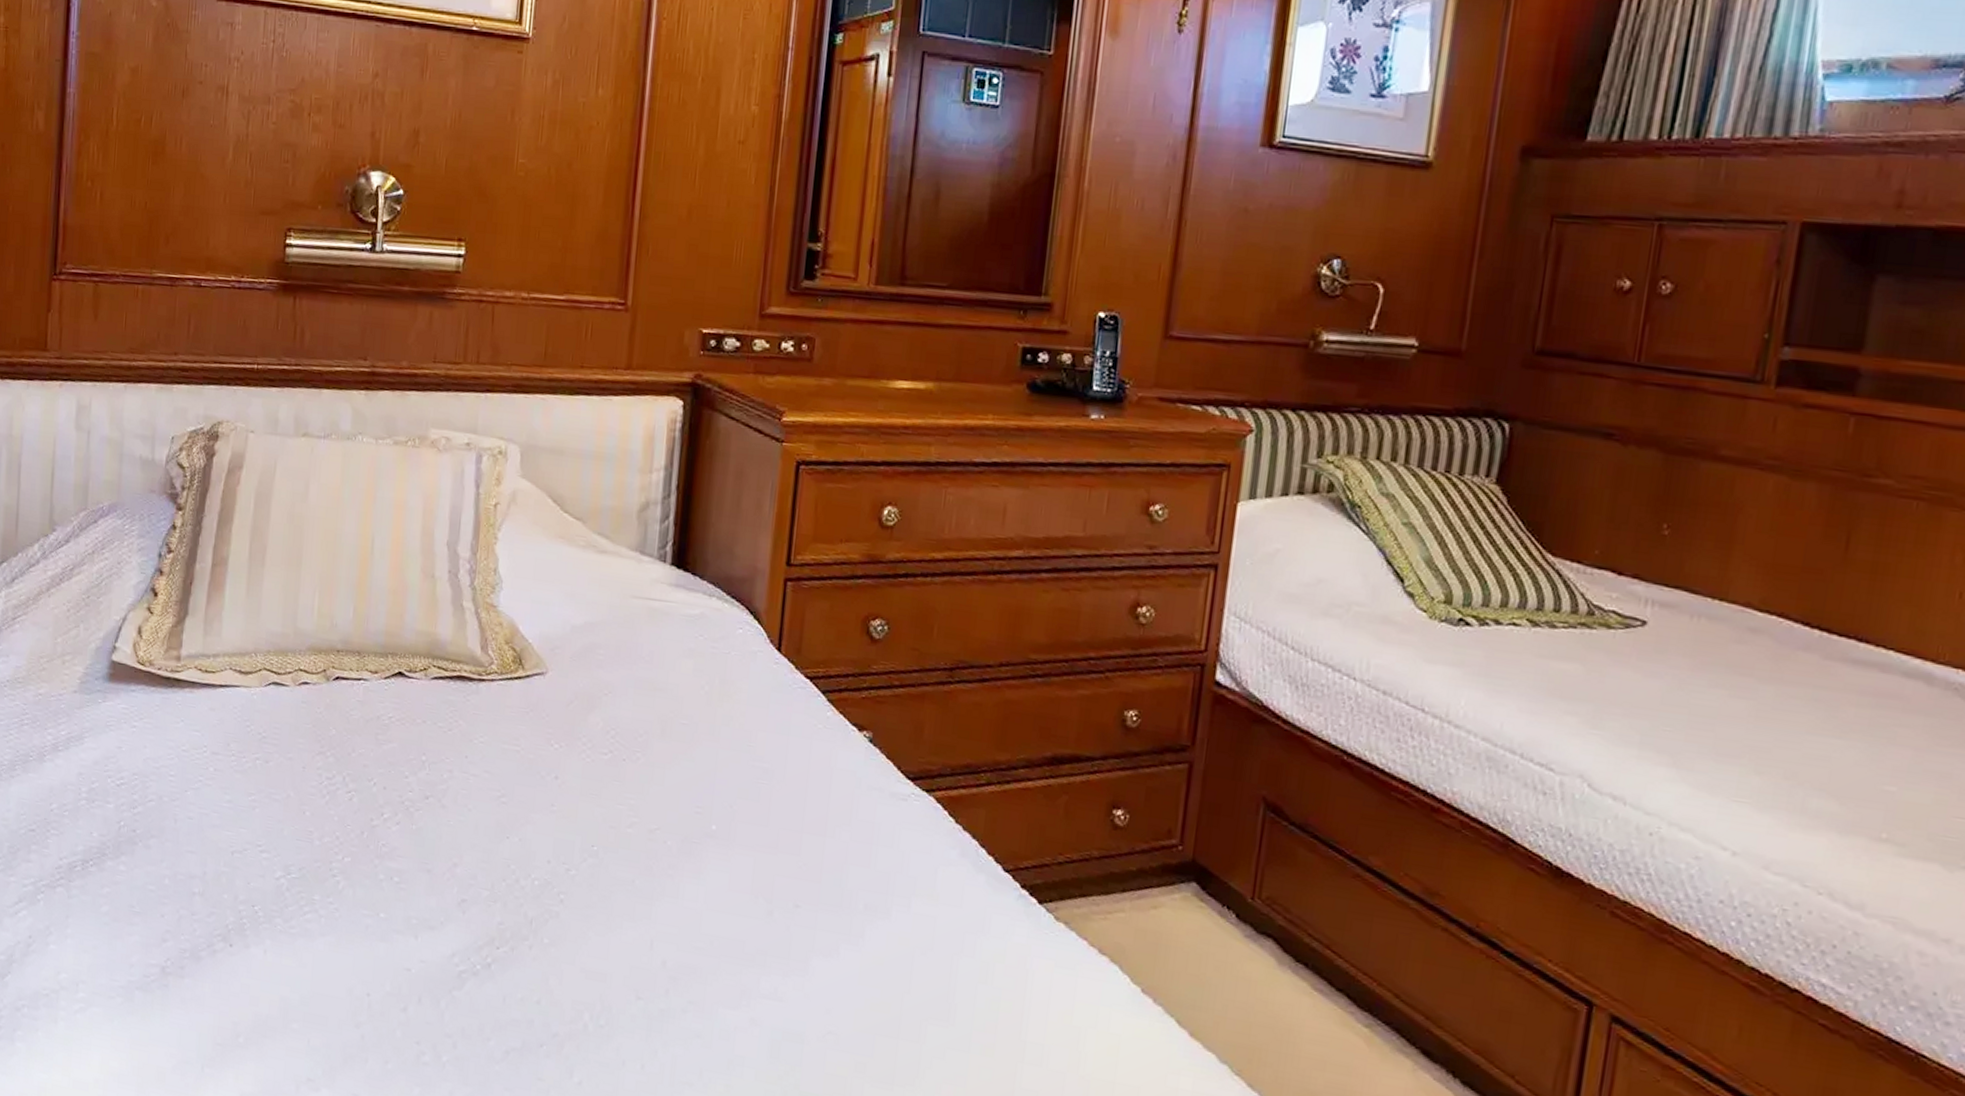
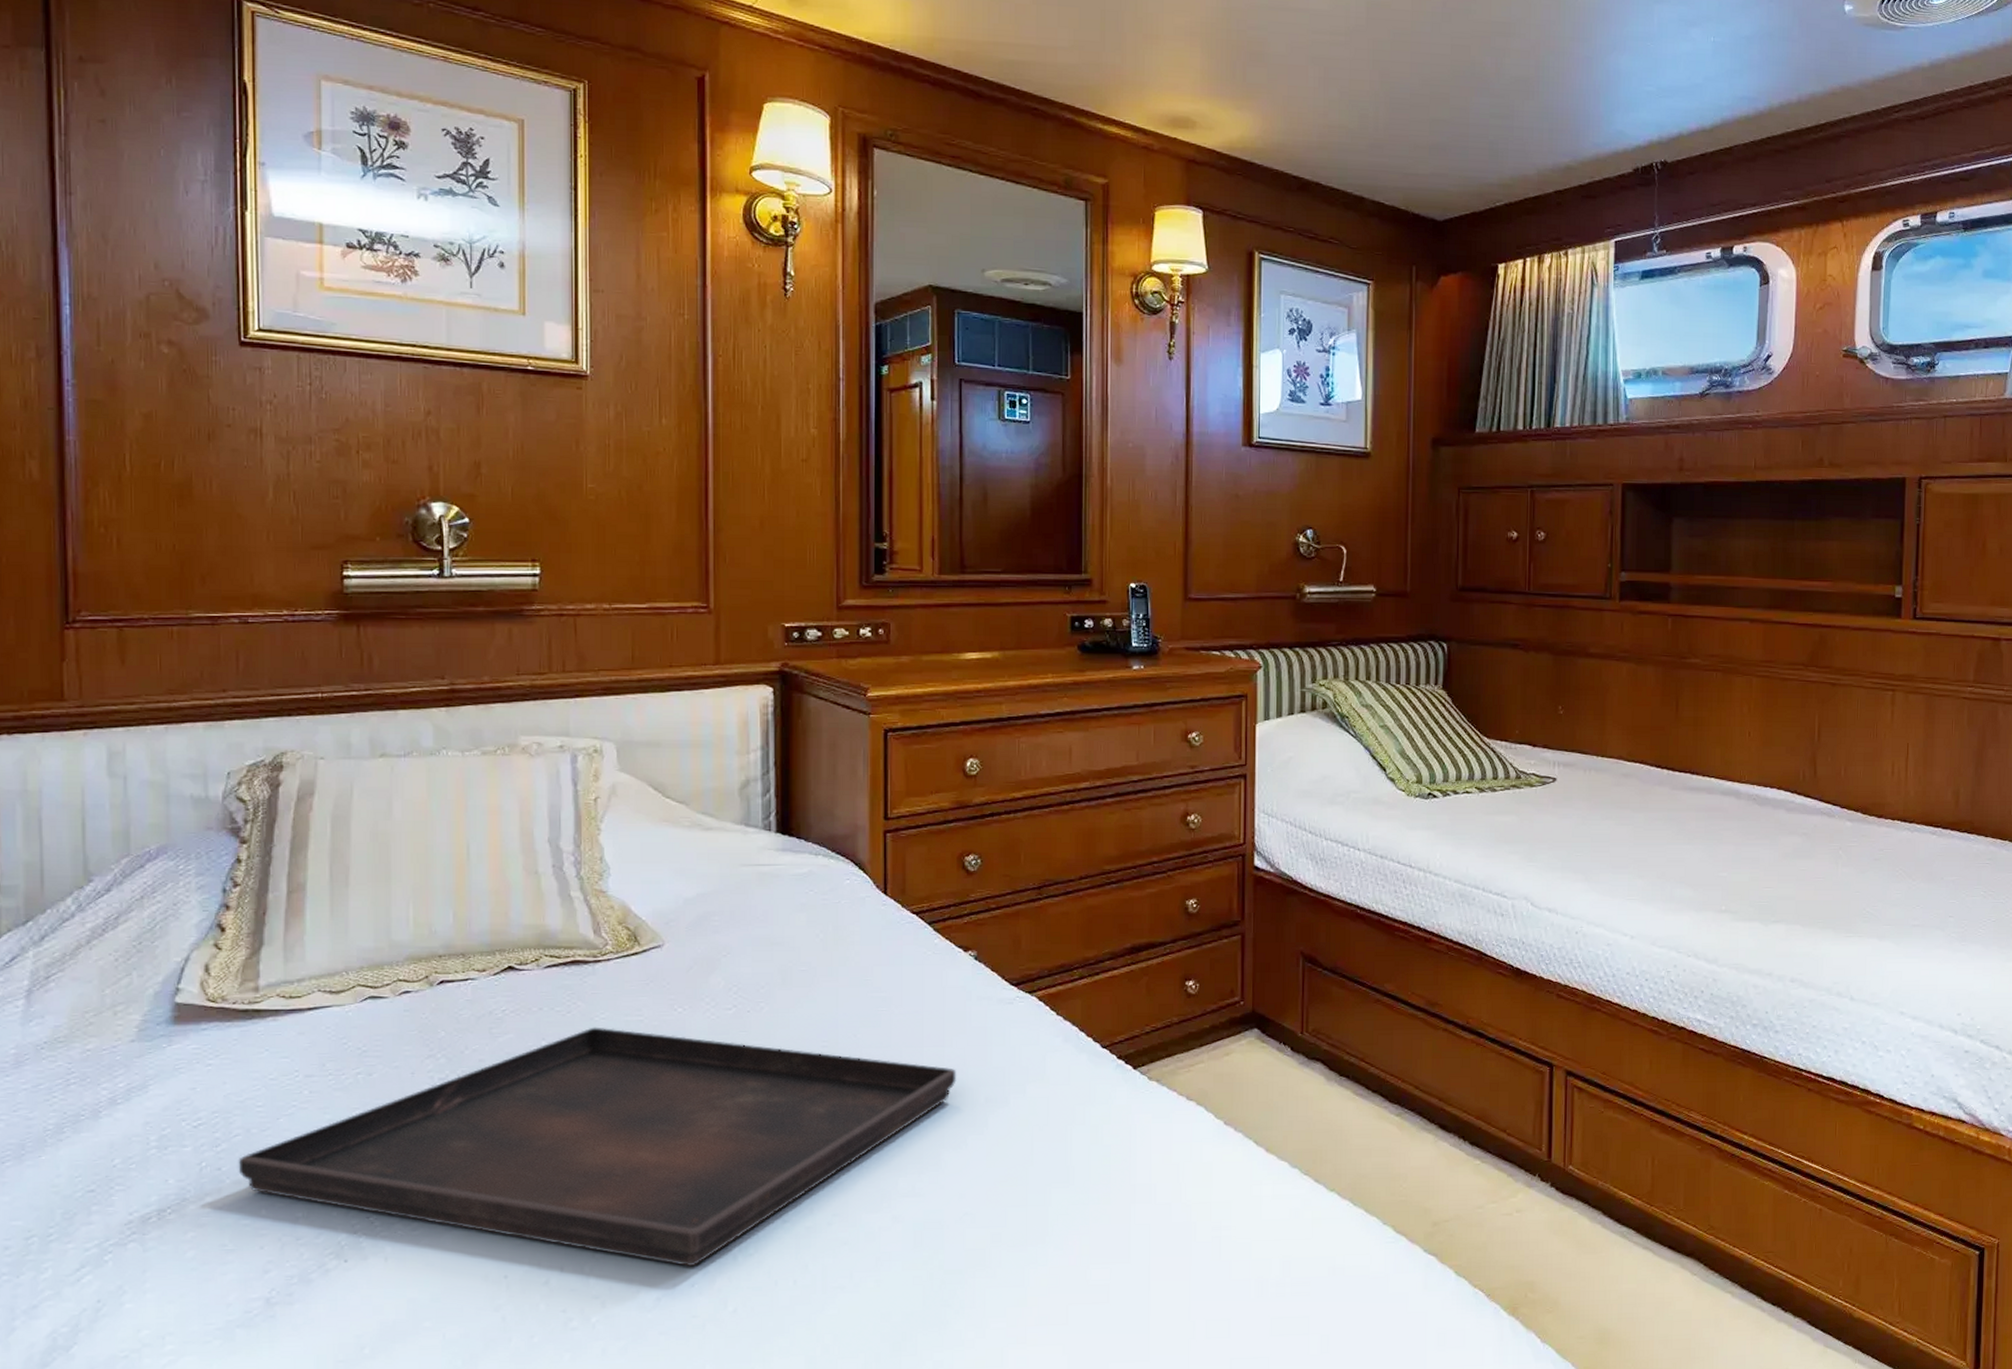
serving tray: none [149,749,836,1026] -> present [238,1027,957,1267]

